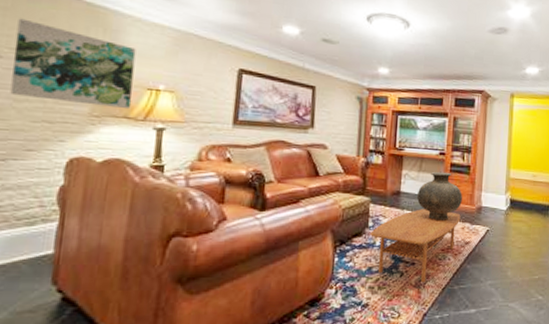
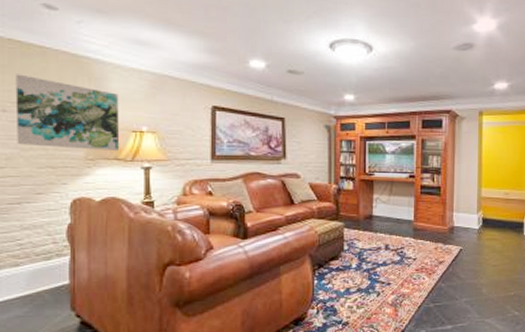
coffee table: present [370,209,461,283] -> none [346,231,434,302]
ceramic pot: present [417,171,462,220] -> none [389,194,434,242]

